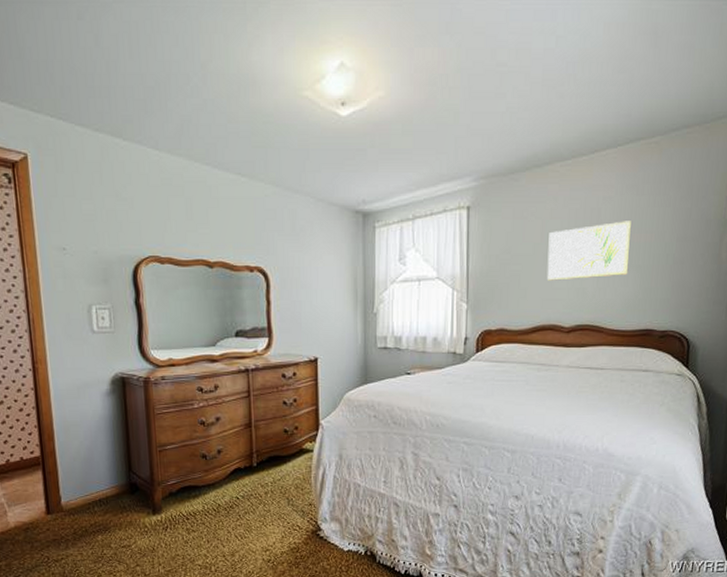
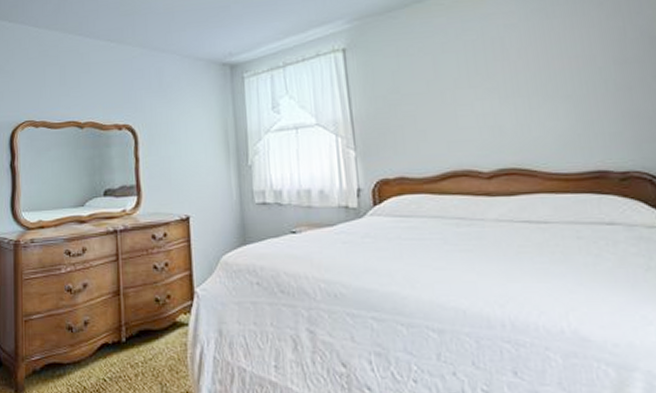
wall art: present [546,221,631,281] -> none [443,47,556,120]

